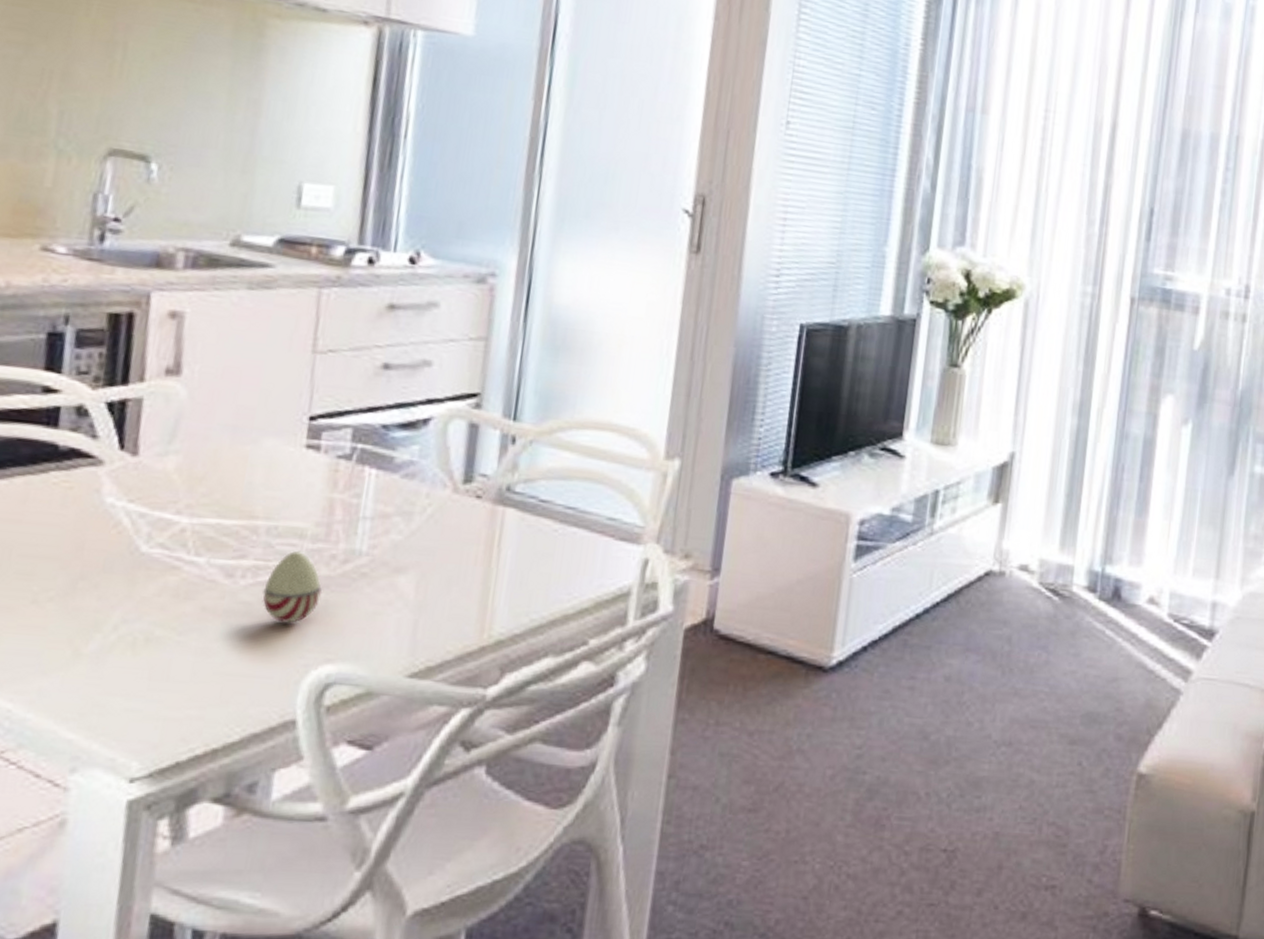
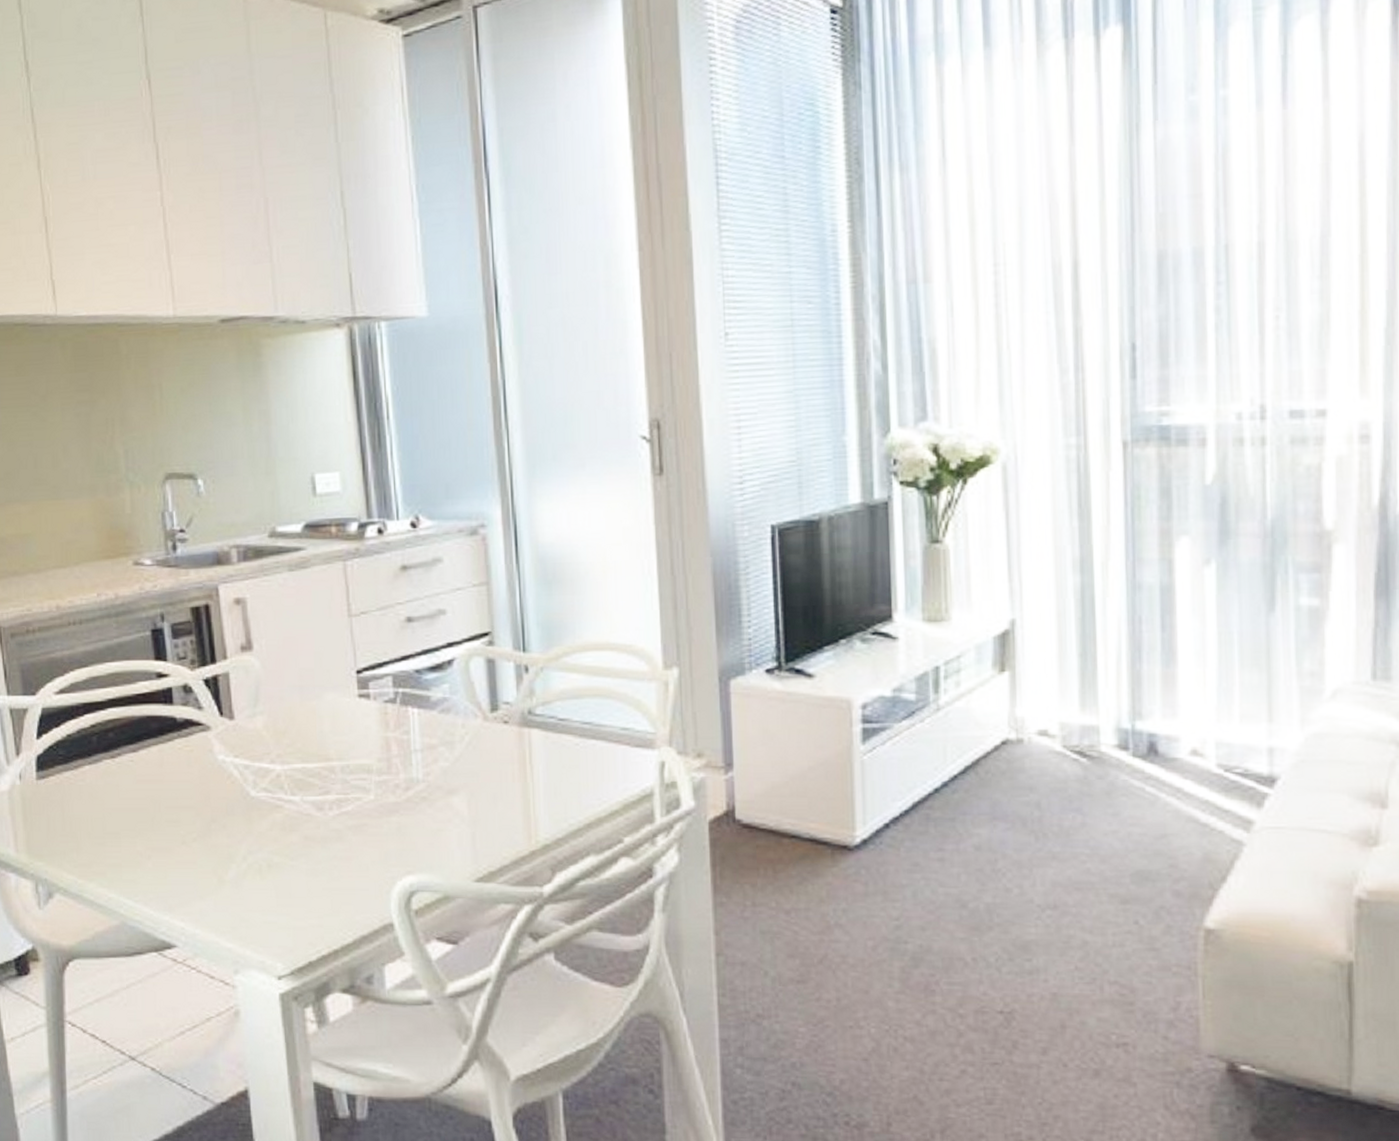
decorative egg: present [262,550,322,625] -> none [348,783,393,845]

